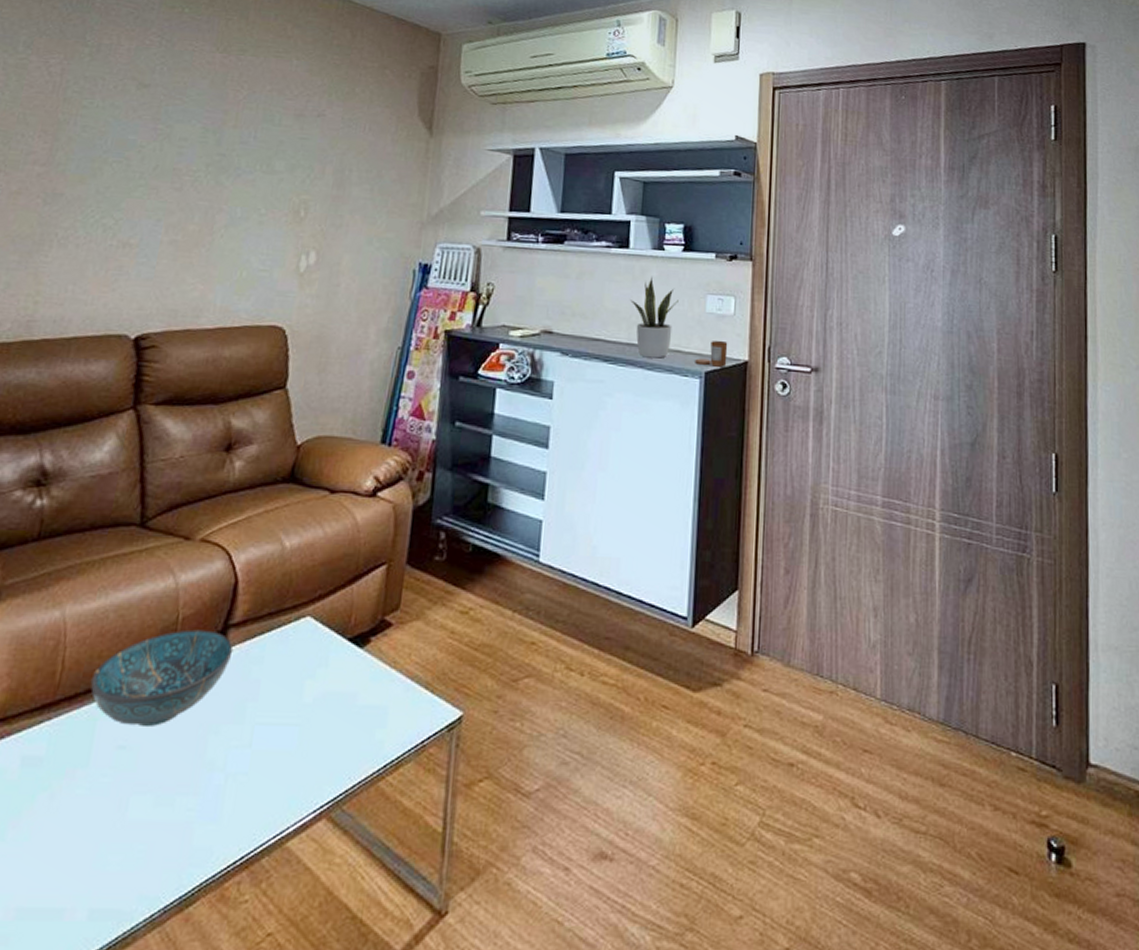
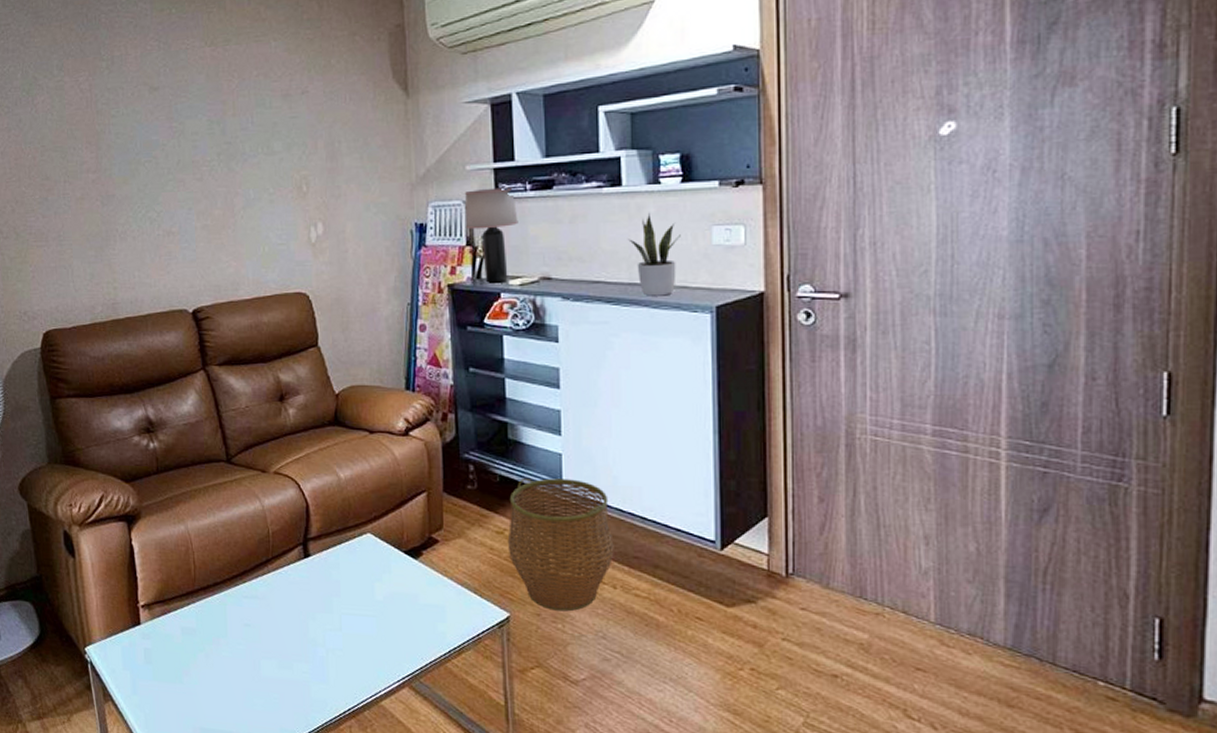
decorative bowl: present [89,629,234,726] -> none [216,541,315,612]
basket: none [471,547,586,706] -> present [507,477,614,612]
table lamp: none [473,236,527,333] -> present [465,187,519,283]
candle: present [695,340,728,367] -> none [704,272,740,300]

